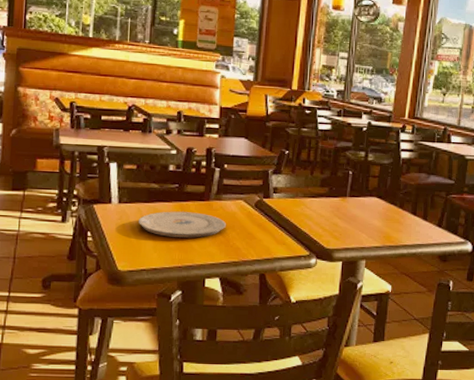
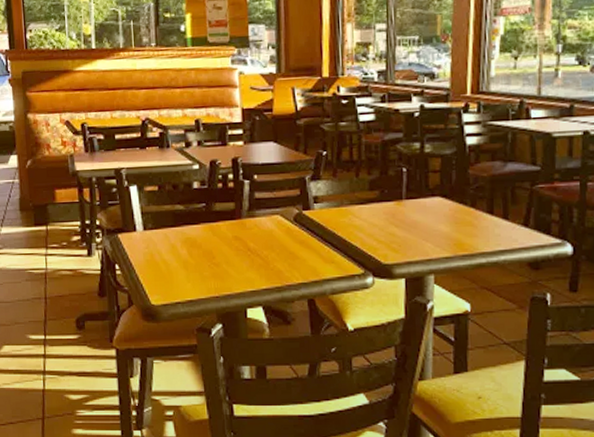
plate: present [138,211,227,238] -> none [166,233,264,264]

